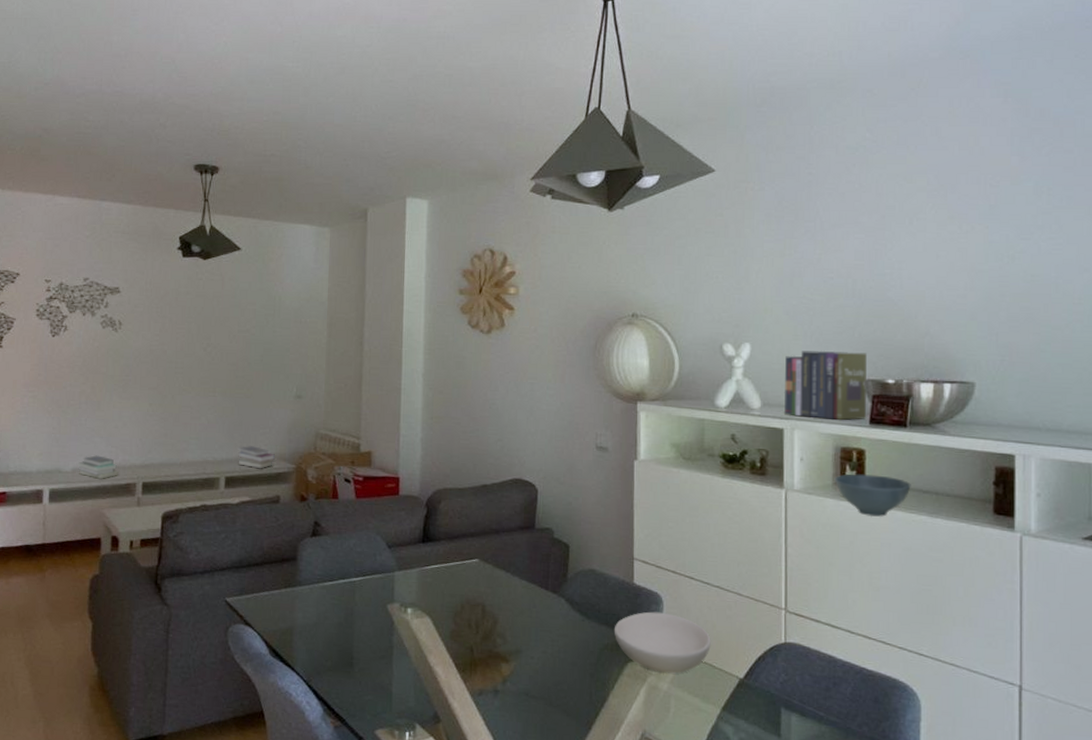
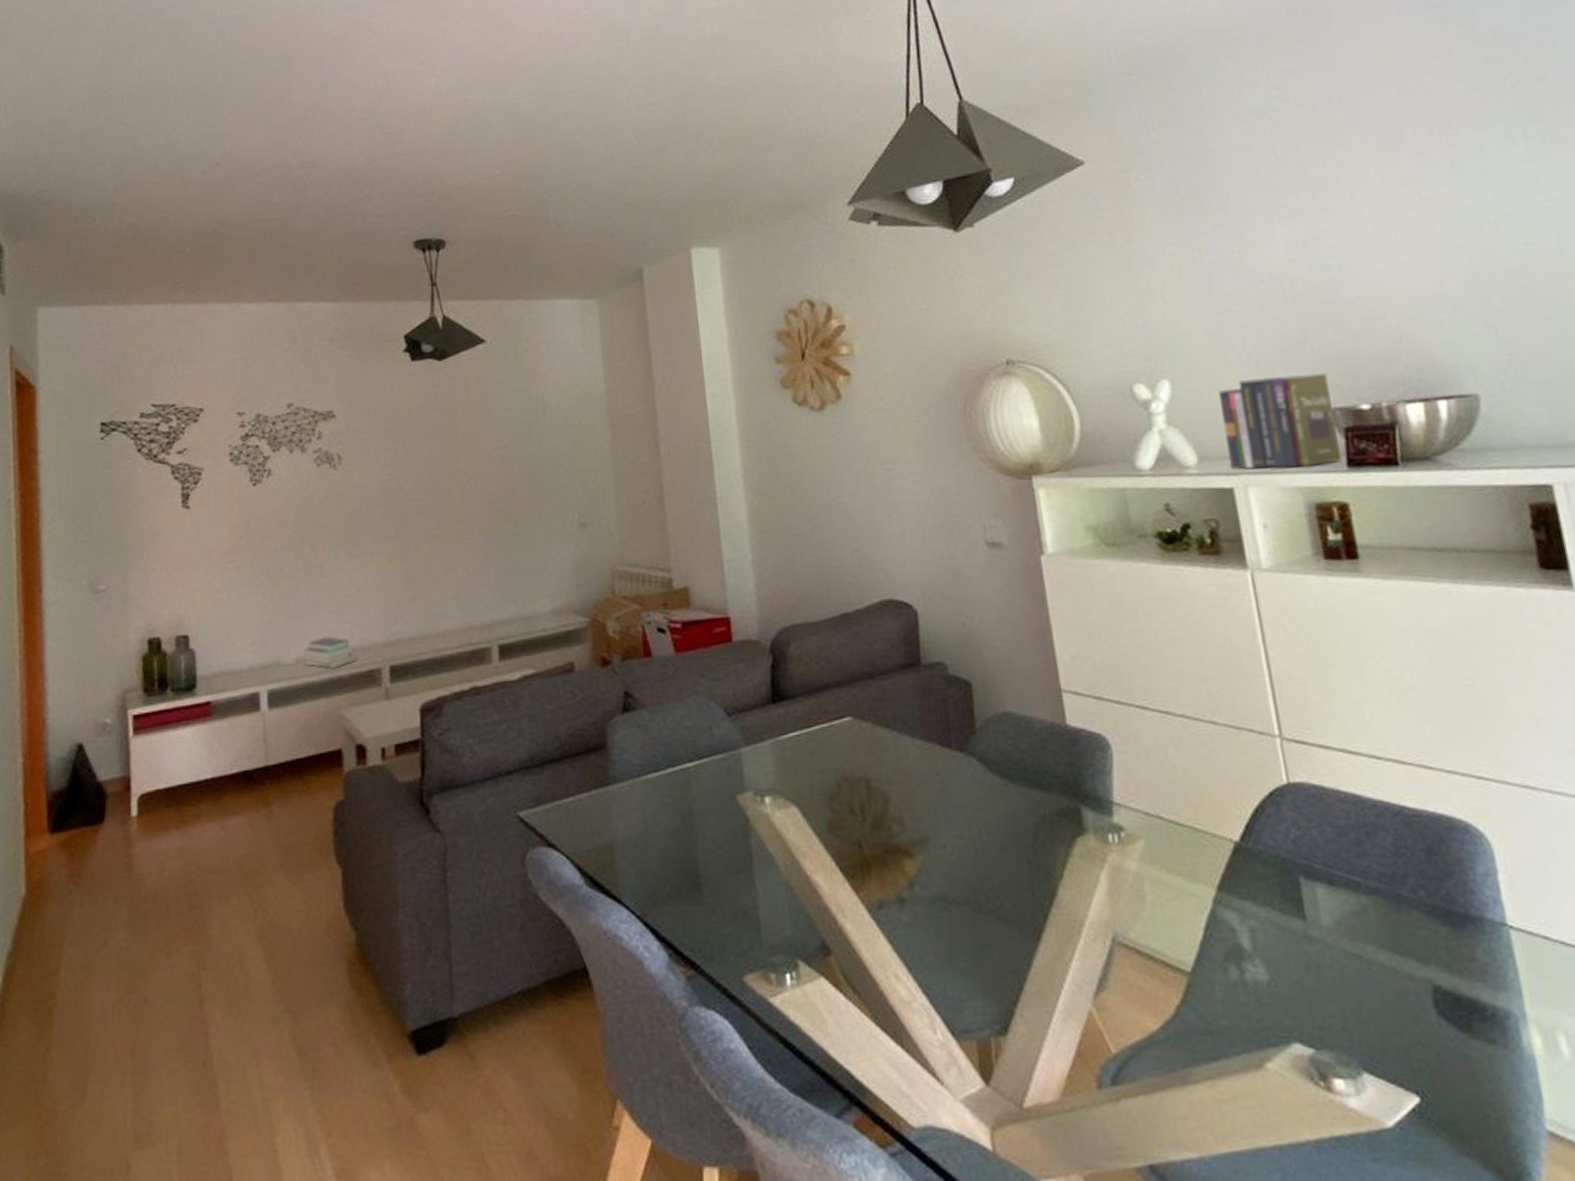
books: present [237,445,275,469] -> none [510,598,561,629]
bowl: present [613,611,711,674] -> none [1049,760,1187,847]
bowl: present [834,473,911,518] -> none [1313,534,1420,594]

